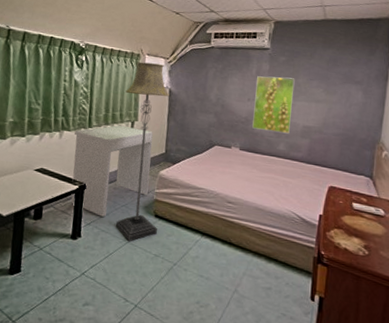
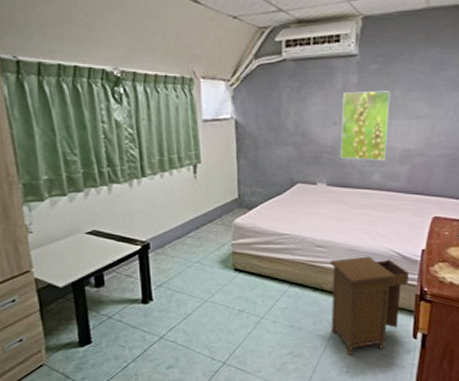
desk: present [71,125,153,217] -> none [125,170,223,277]
floor lamp: present [115,61,170,242] -> none [181,88,238,300]
nightstand: none [236,216,308,311] -> present [330,256,409,355]

